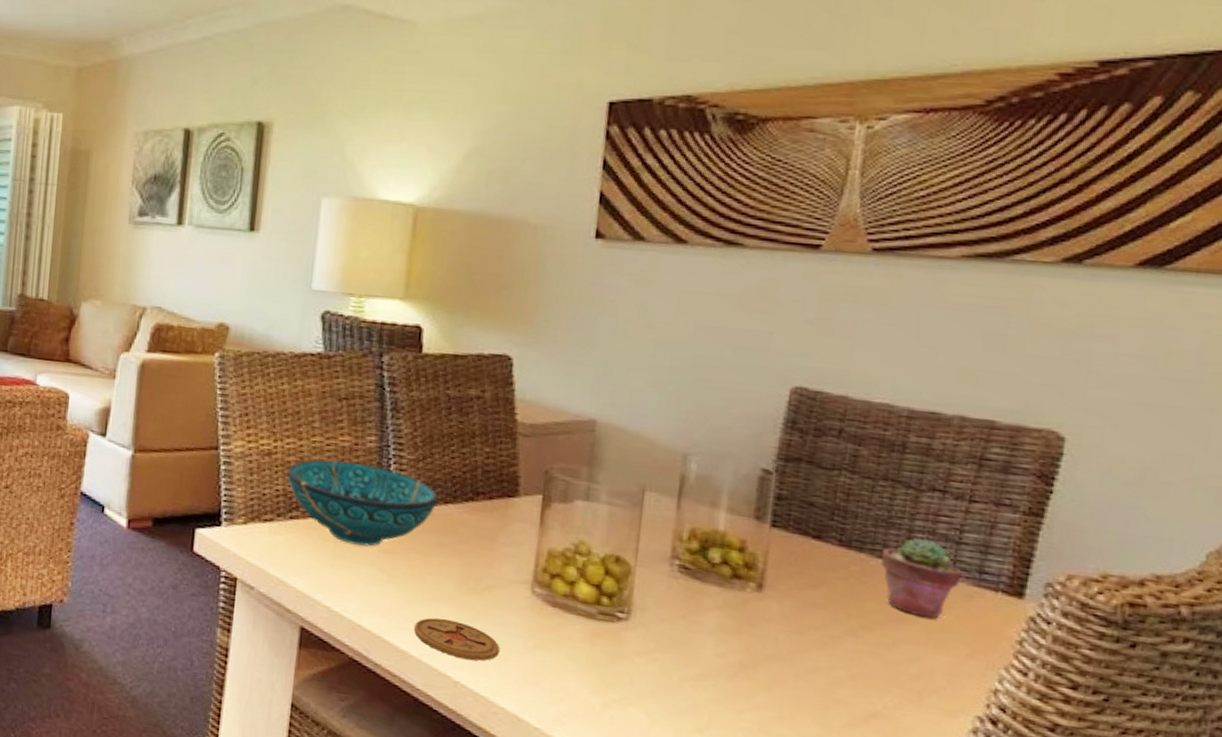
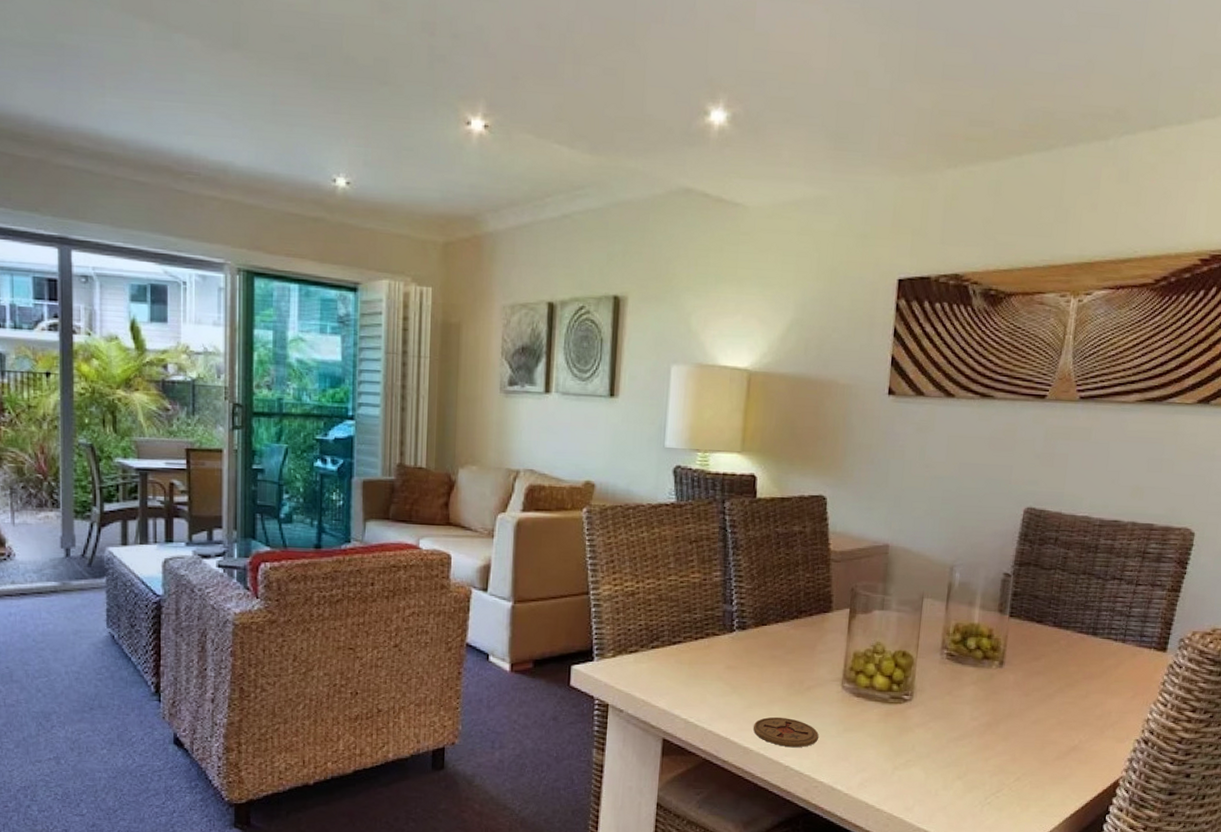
decorative bowl: present [286,459,439,547] -> none [648,595,771,666]
potted succulent: present [881,538,962,619] -> none [1080,615,1130,674]

